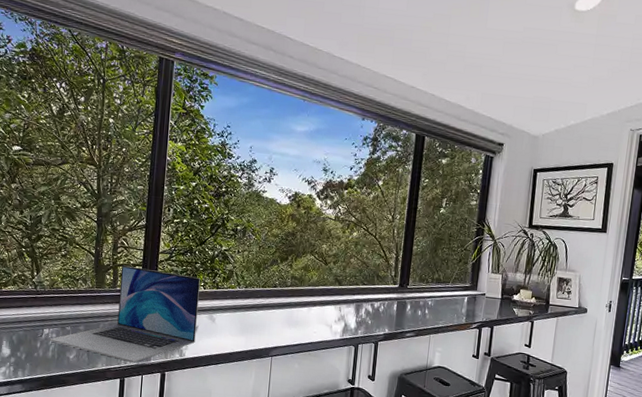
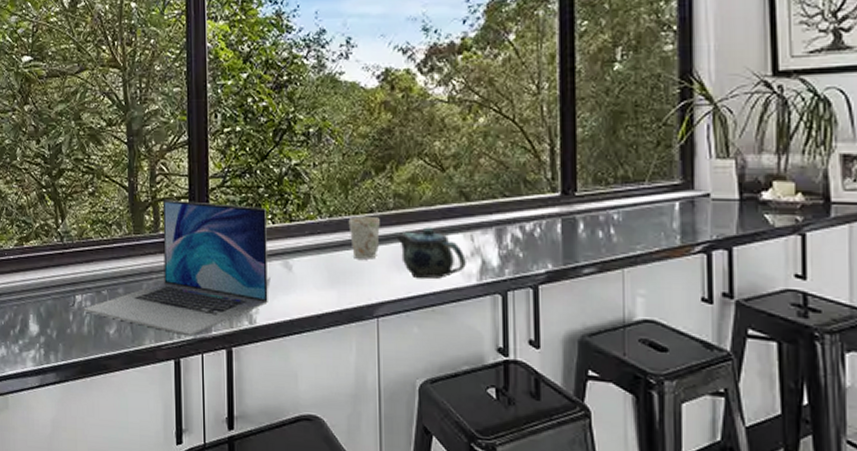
mug: none [258,289,280,318] -> present [348,215,380,259]
teapot: none [290,299,335,334] -> present [396,227,466,280]

